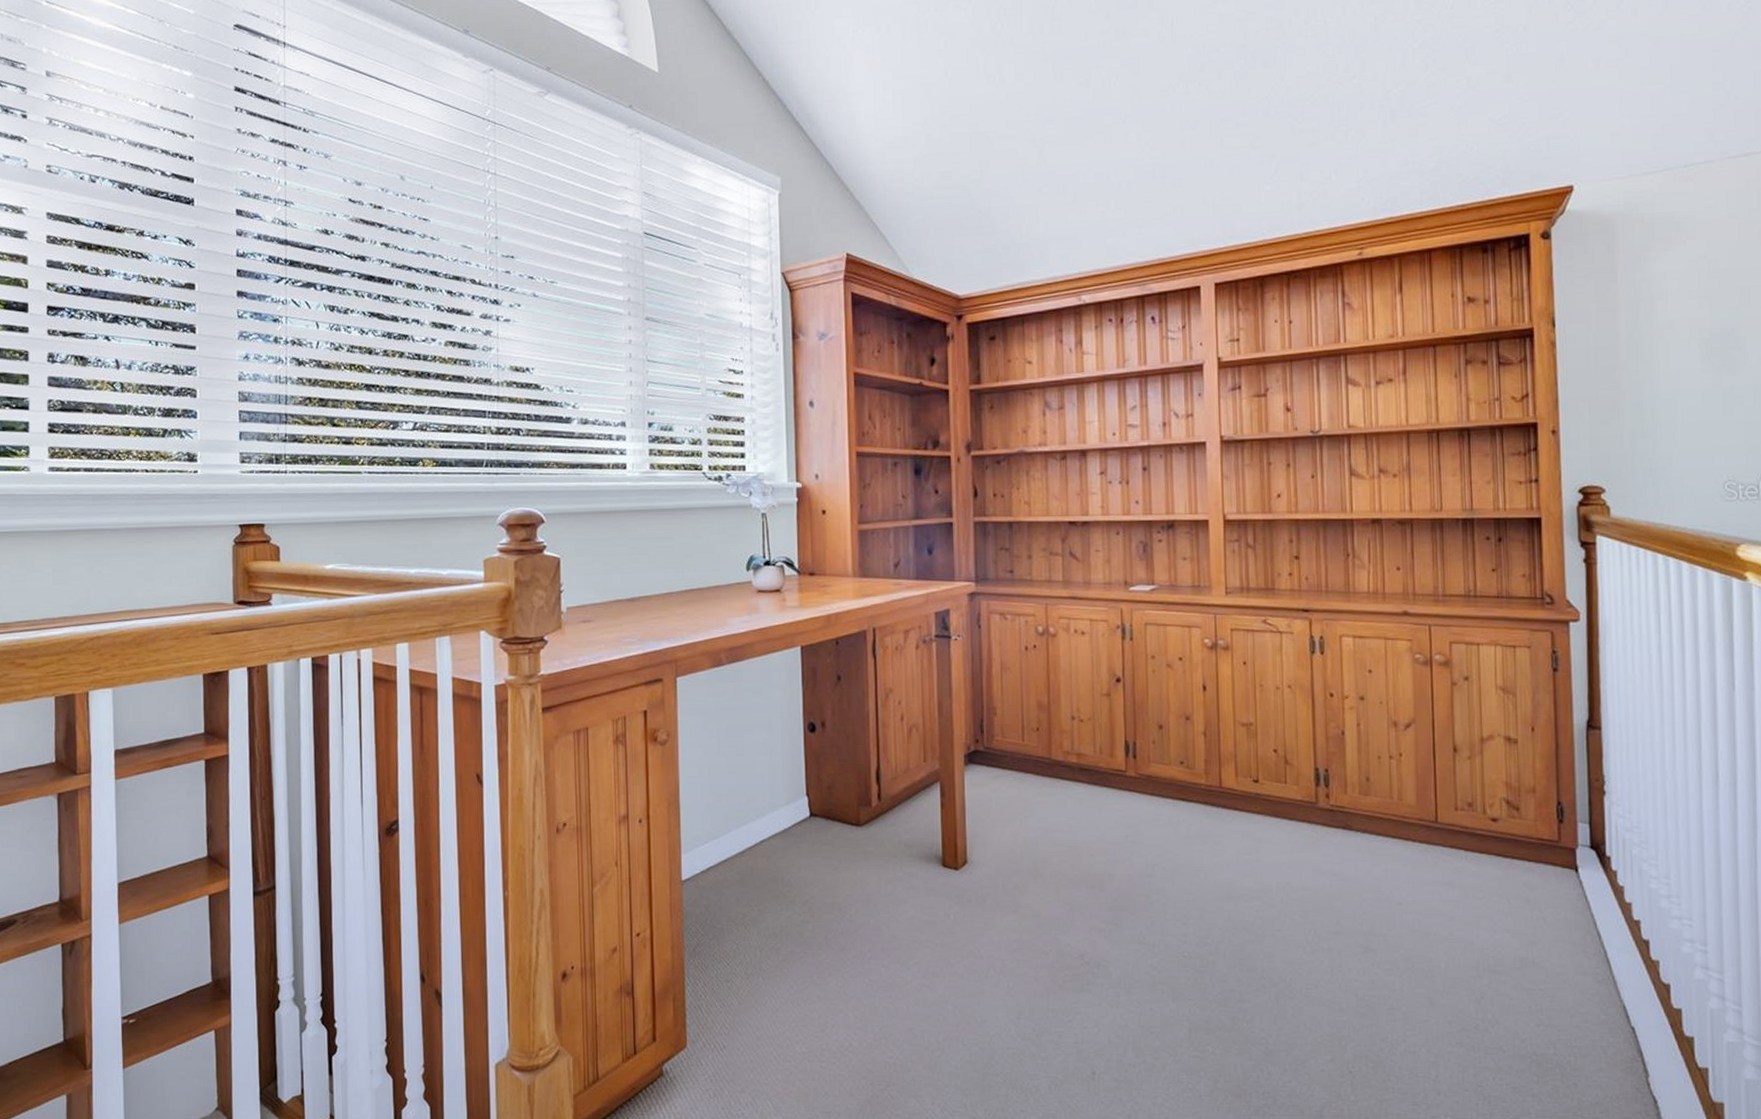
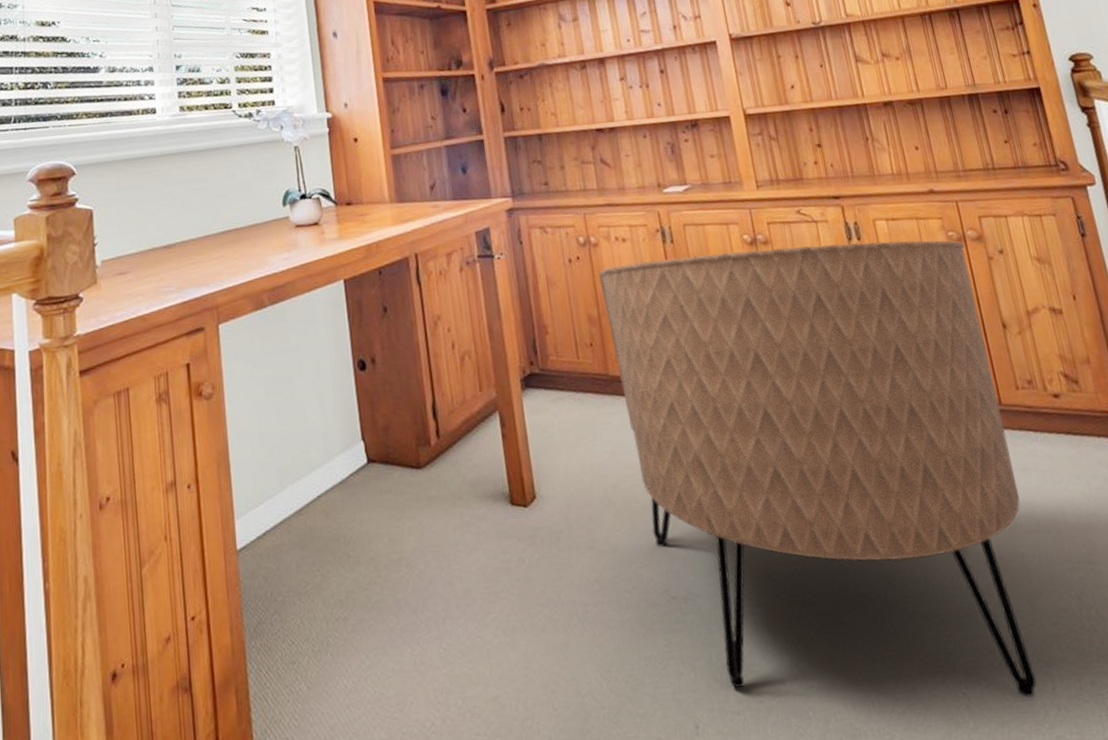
armchair: none [1053,654,1439,1082] -> present [598,240,1037,698]

